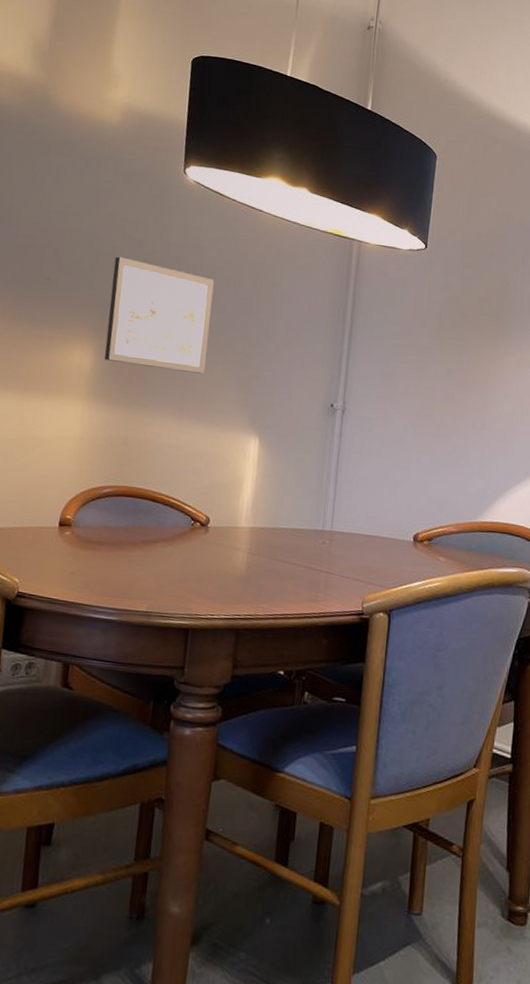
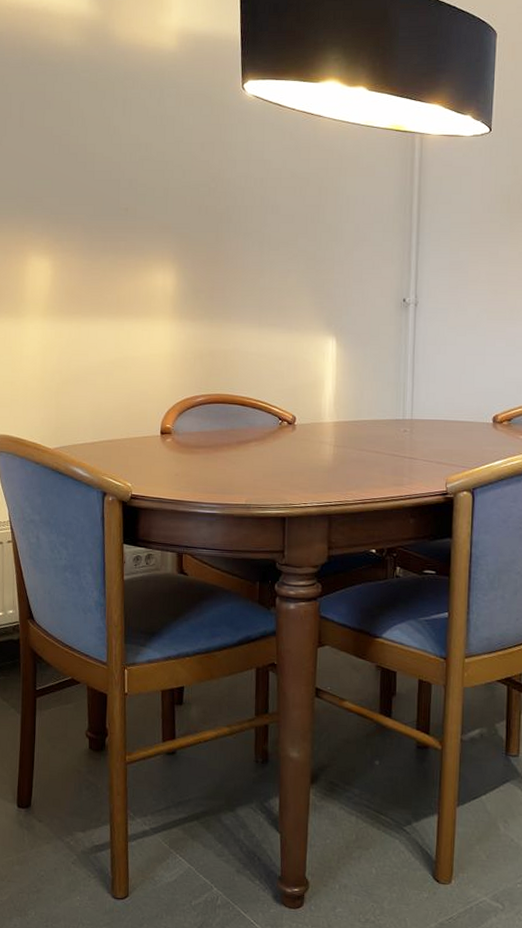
picture frame: present [104,256,215,374] -> none [185,179,281,283]

